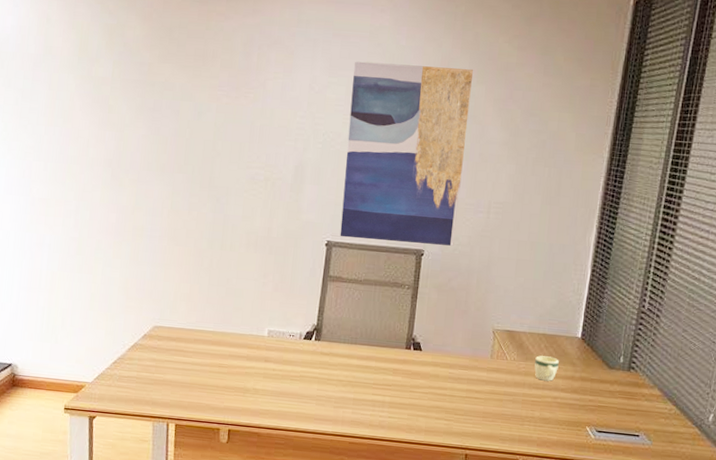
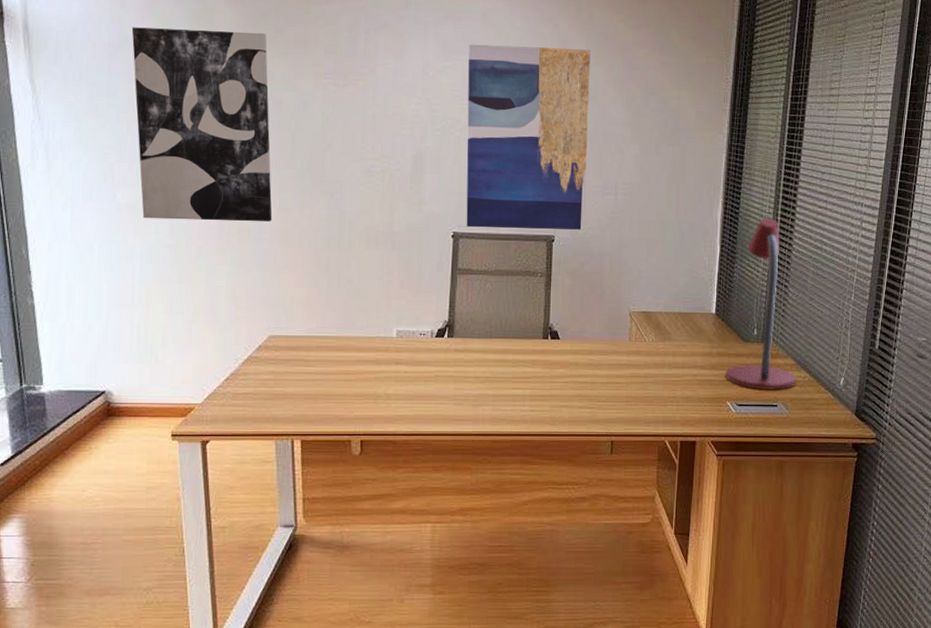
wall art: none [52,39,170,221] -> present [131,27,272,222]
mug: present [534,355,559,381] -> none [673,335,696,359]
desk lamp: none [587,245,662,421] -> present [726,218,796,390]

